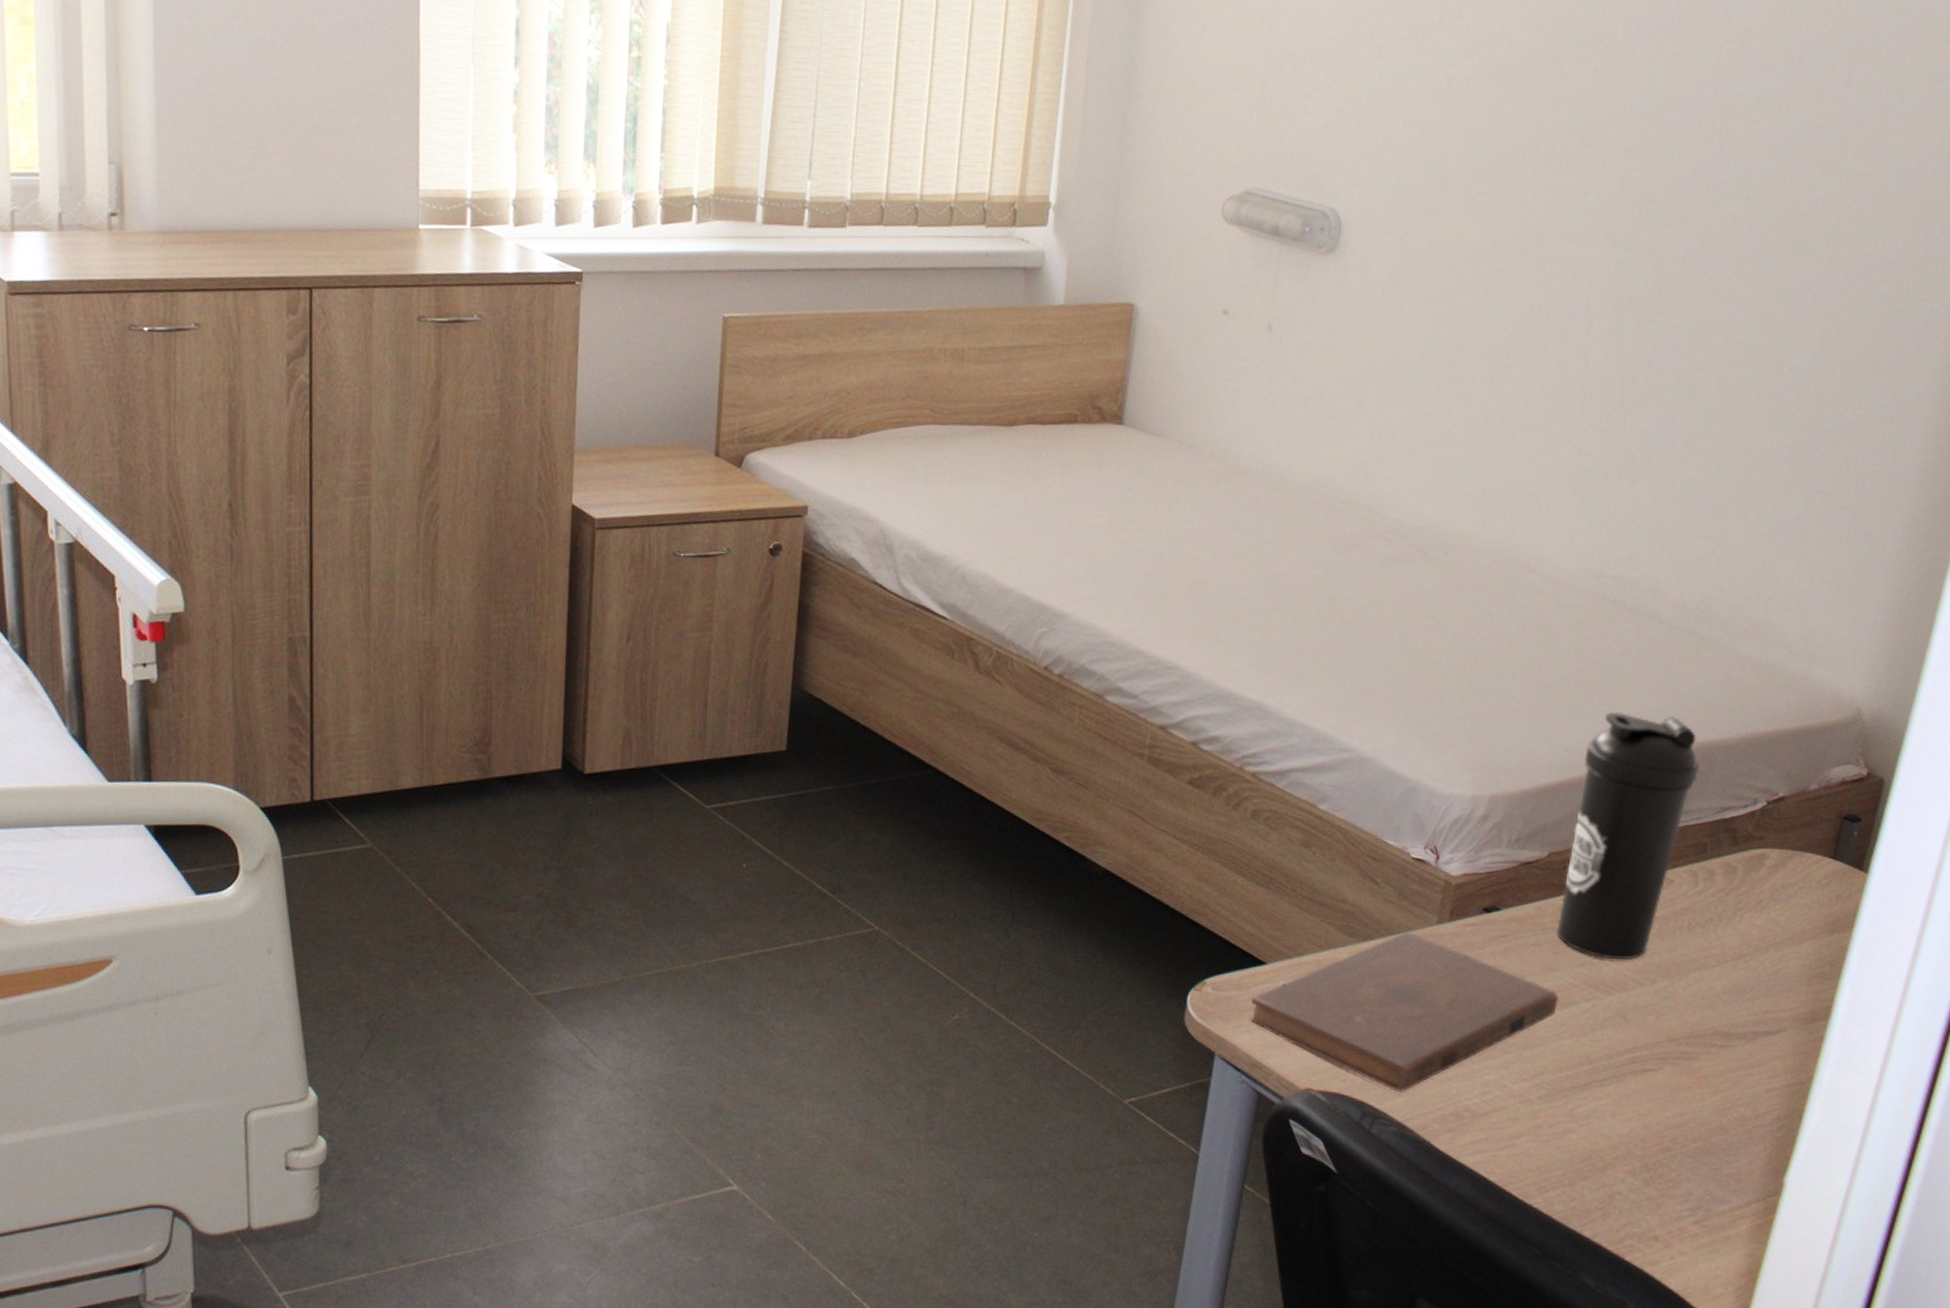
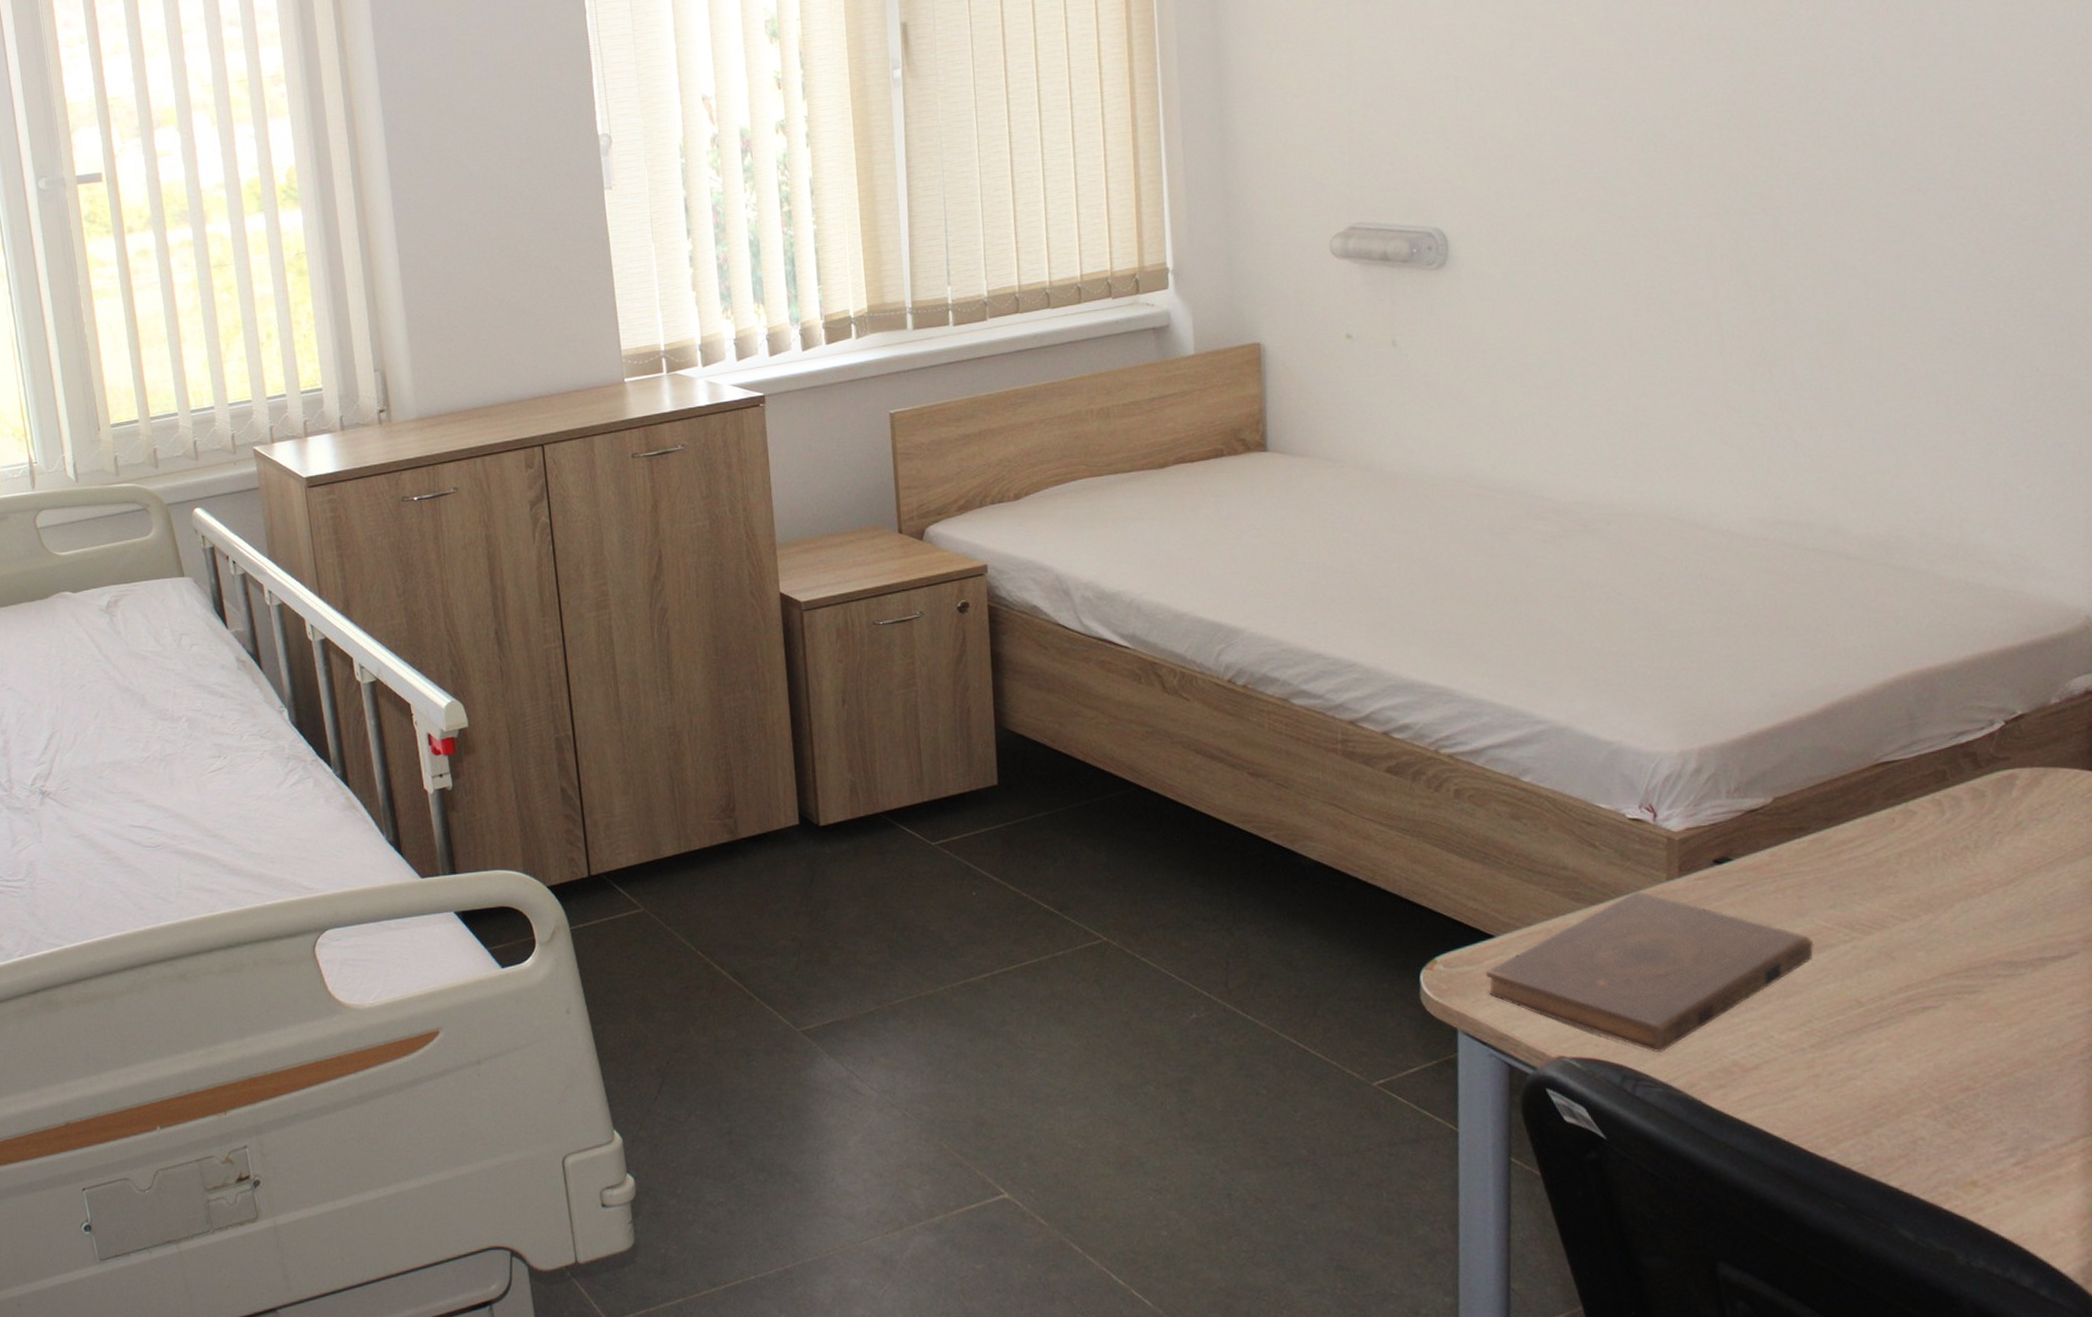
water bottle: present [1556,711,1700,961] -> none [1793,649,1922,899]

